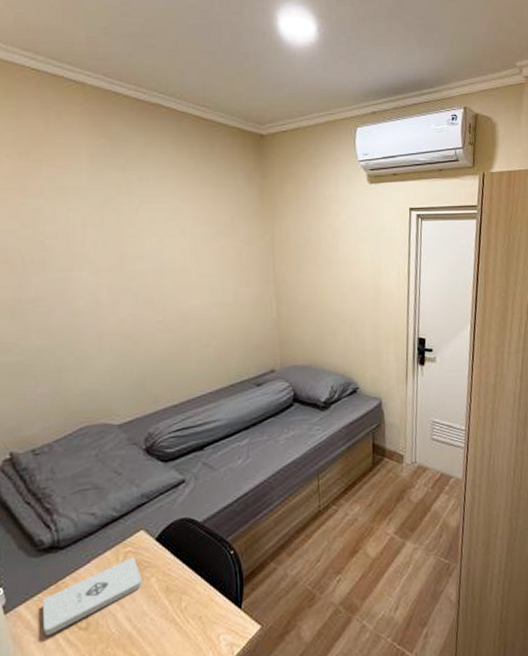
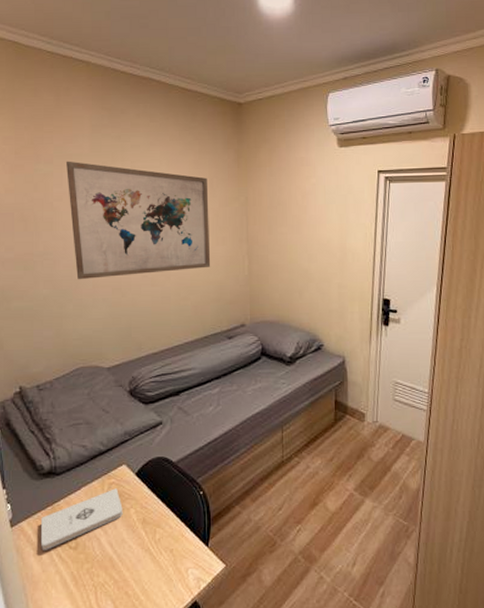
wall art: none [60,194,235,329] -> present [66,161,211,280]

